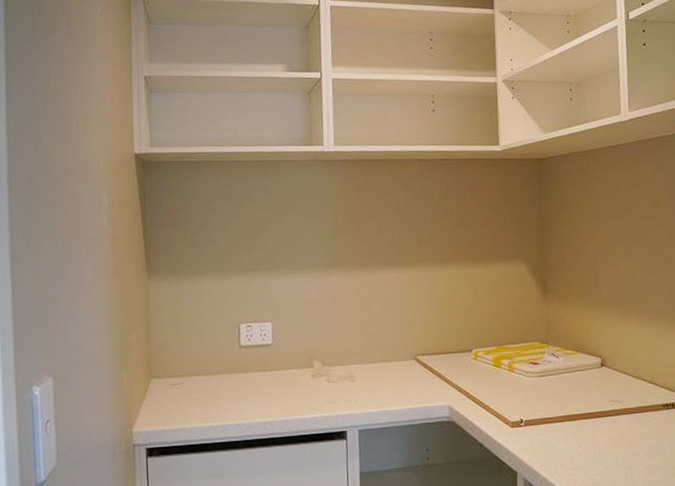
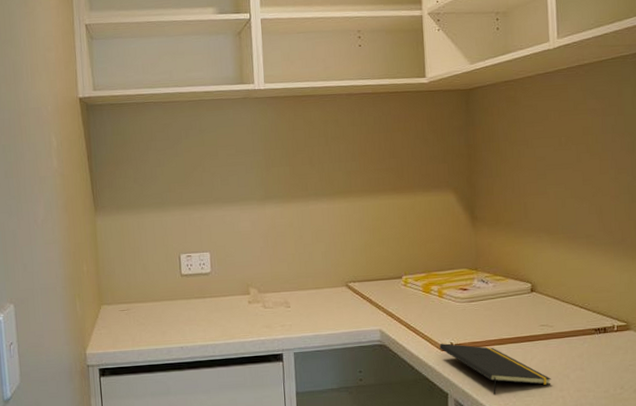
notepad: none [509,419,621,474] -> present [439,343,552,395]

